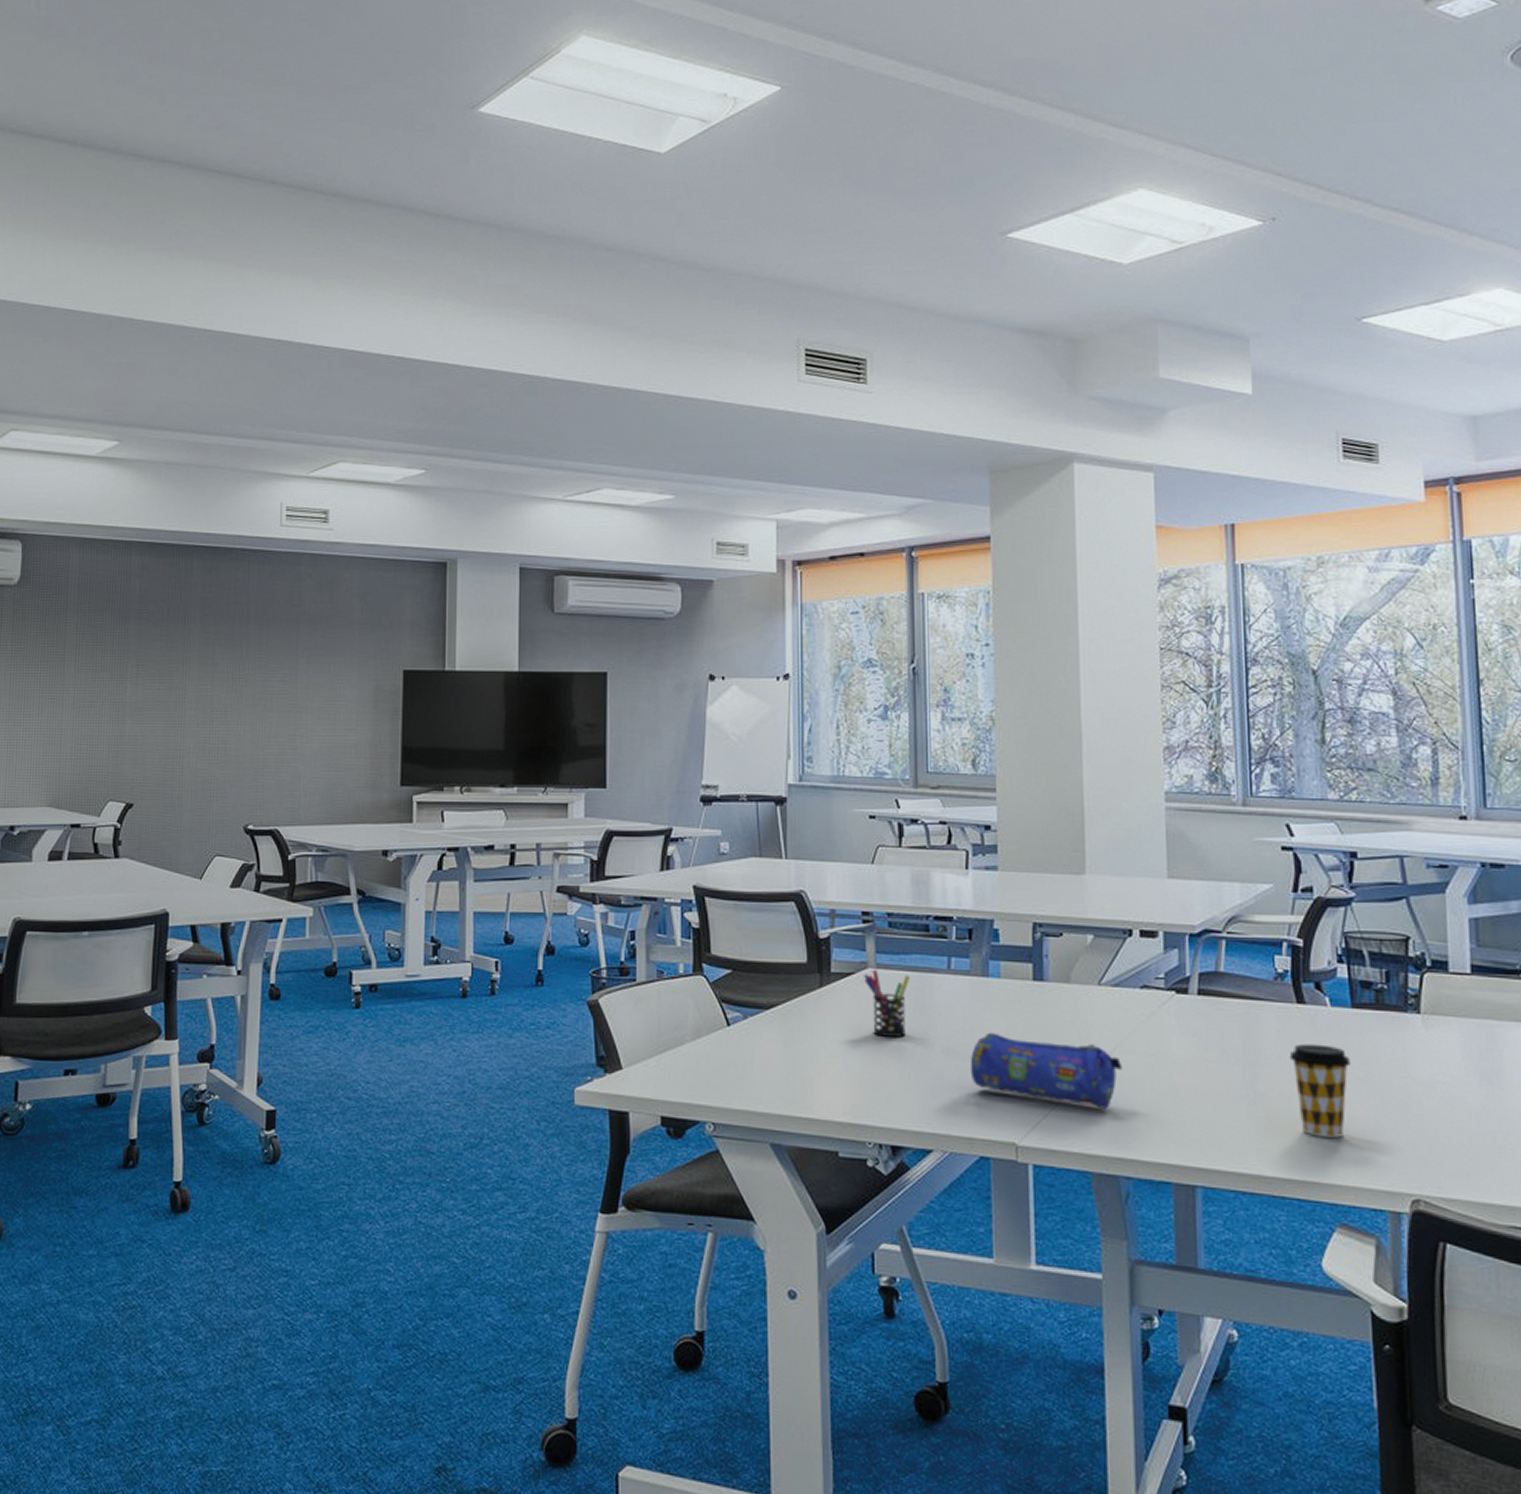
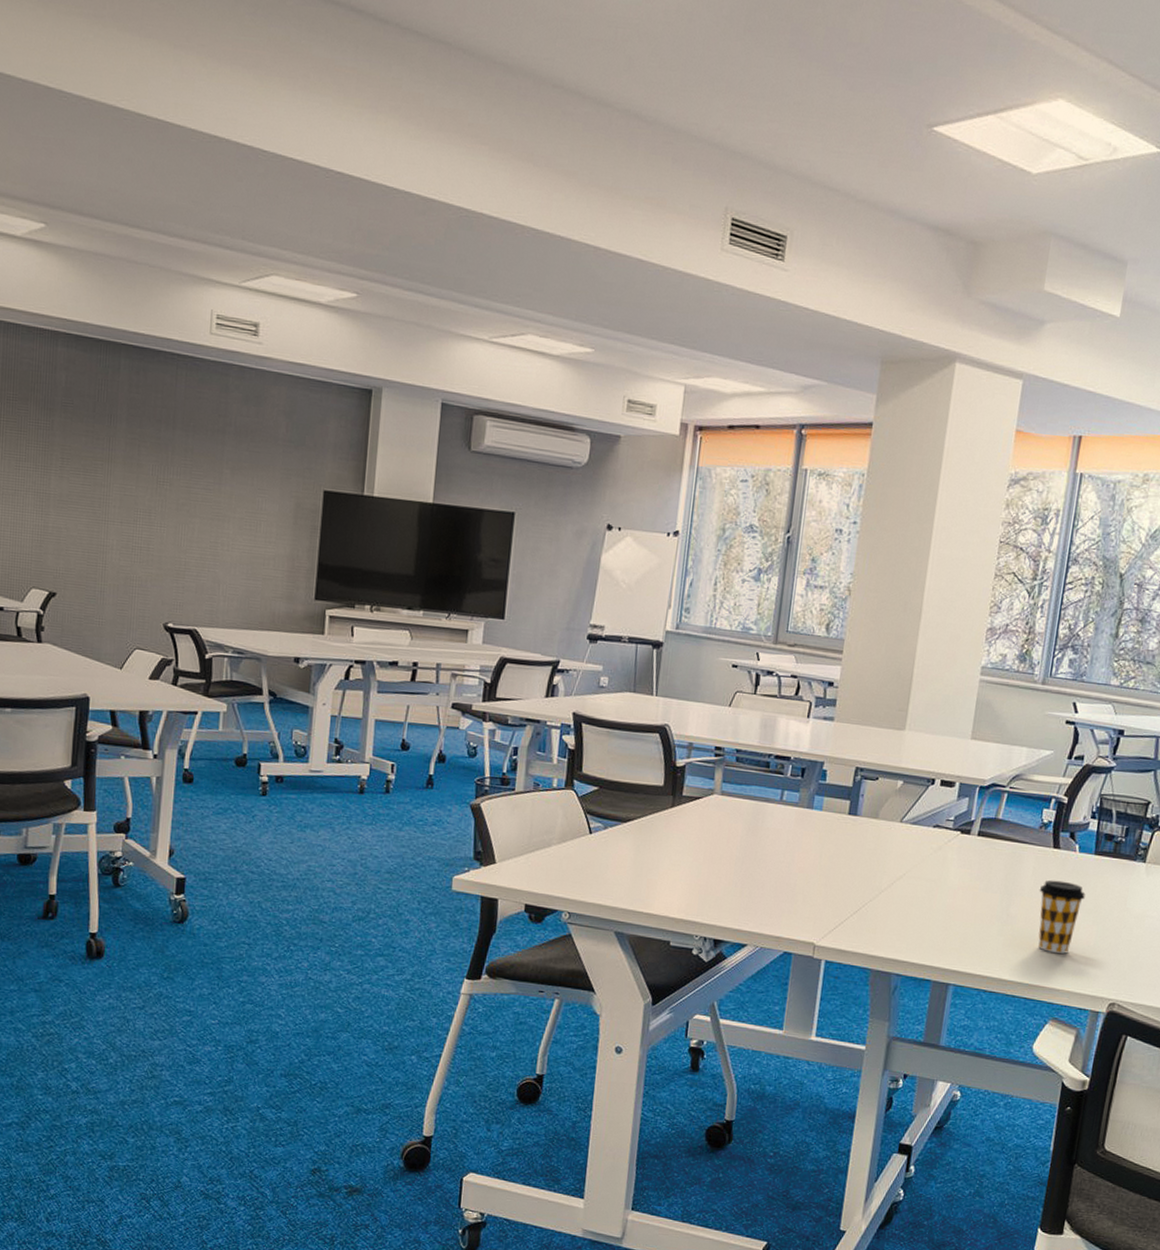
pen holder: present [864,969,911,1037] -> none [709,795,749,853]
pencil case: present [970,1032,1123,1109] -> none [786,854,909,921]

